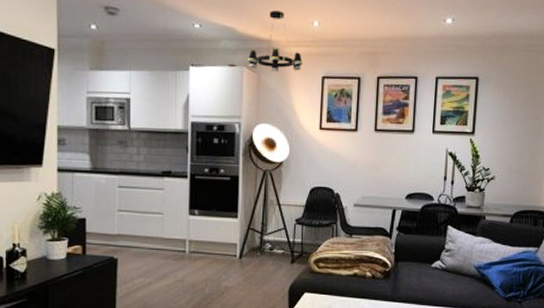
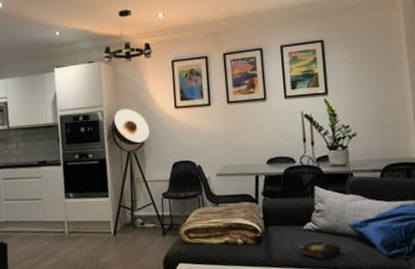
hardback book: none [423,279,463,298] -> present [298,240,341,260]

